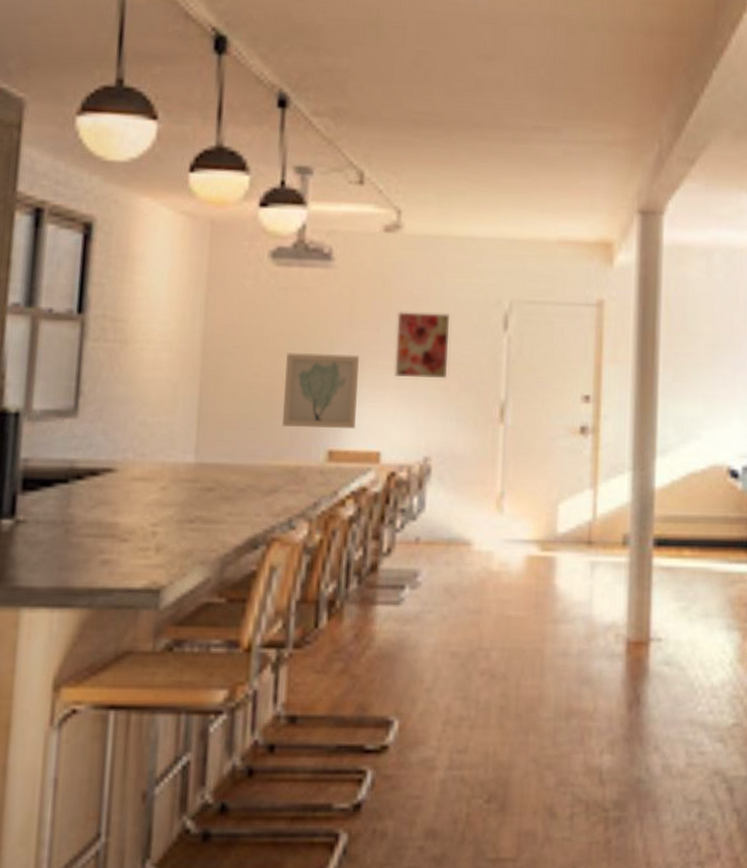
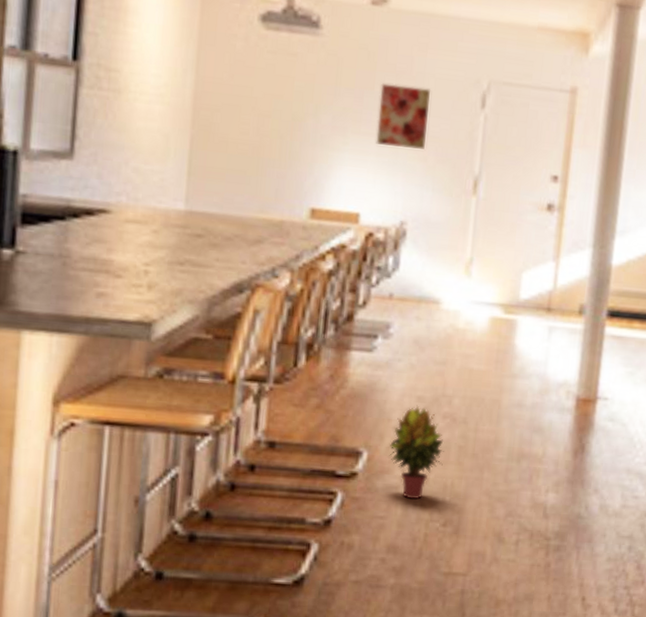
wall art: present [282,353,359,428] -> none [268,114,343,190]
potted plant: none [423,662,484,773] -> present [389,405,444,500]

